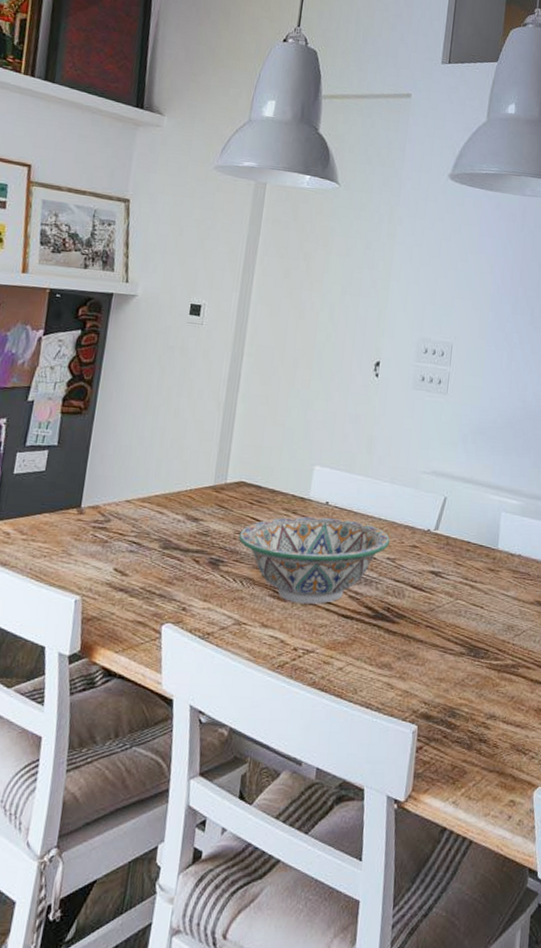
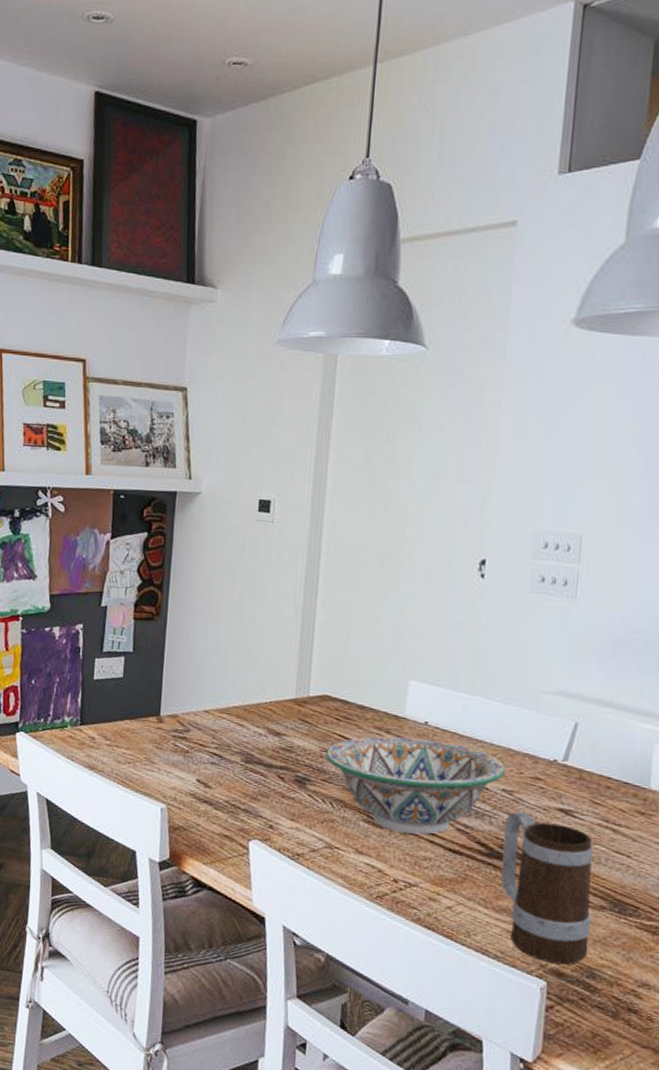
mug: none [383,575,456,708] -> present [501,810,593,965]

